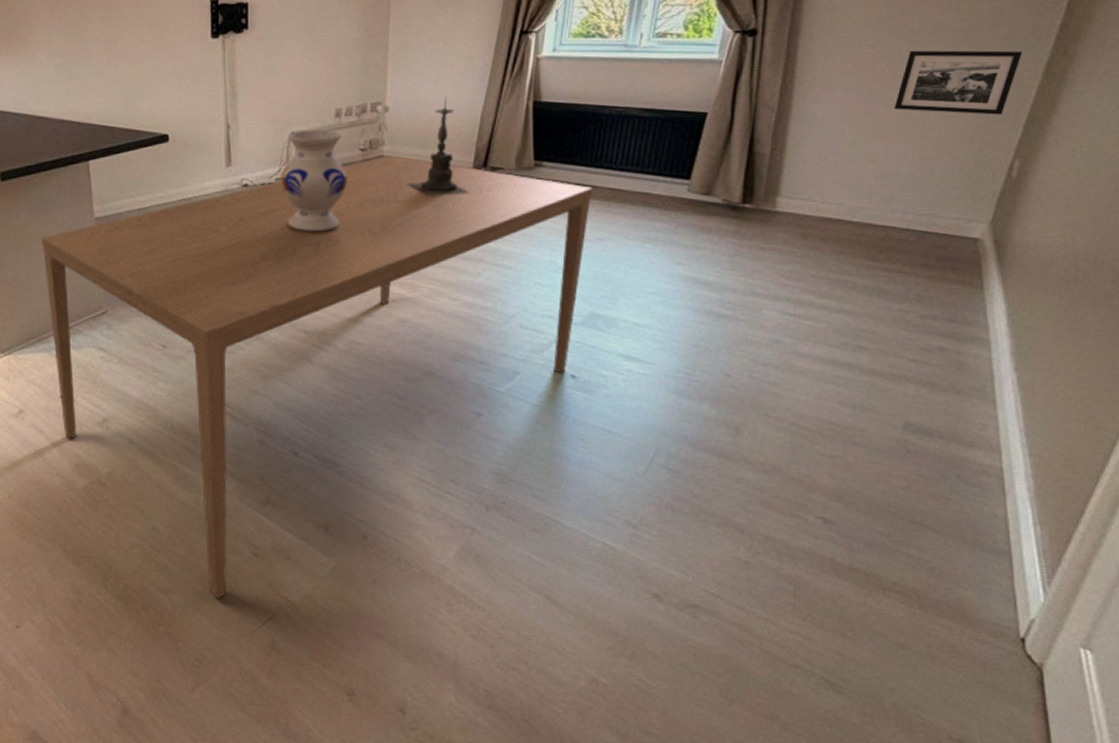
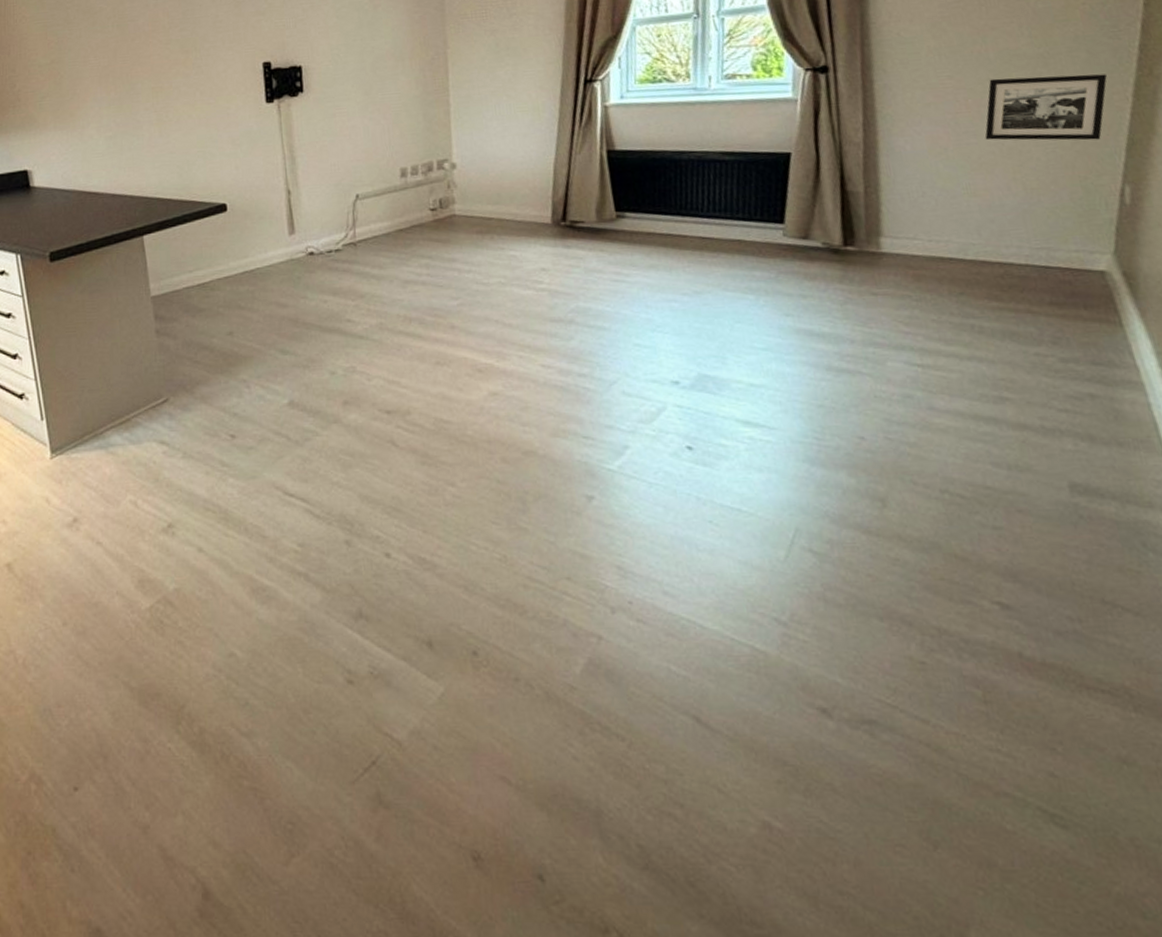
dining table: present [42,155,593,599] -> none [95,213,683,741]
vase: present [281,129,348,232] -> none [348,190,420,300]
candle holder: present [408,96,470,196] -> none [484,150,551,255]

